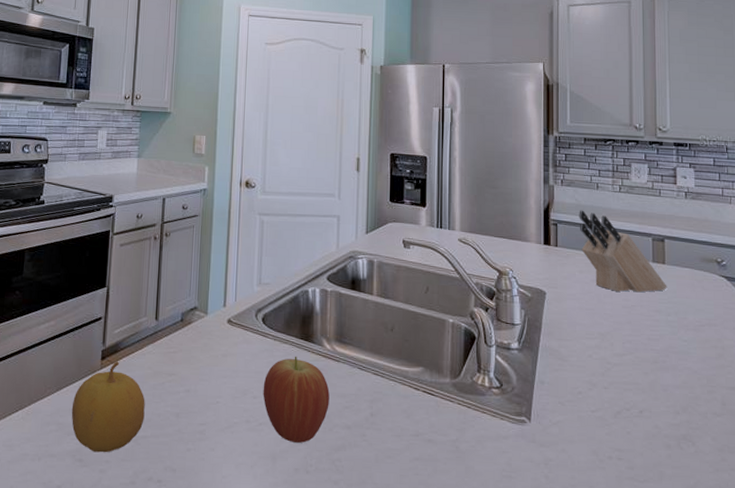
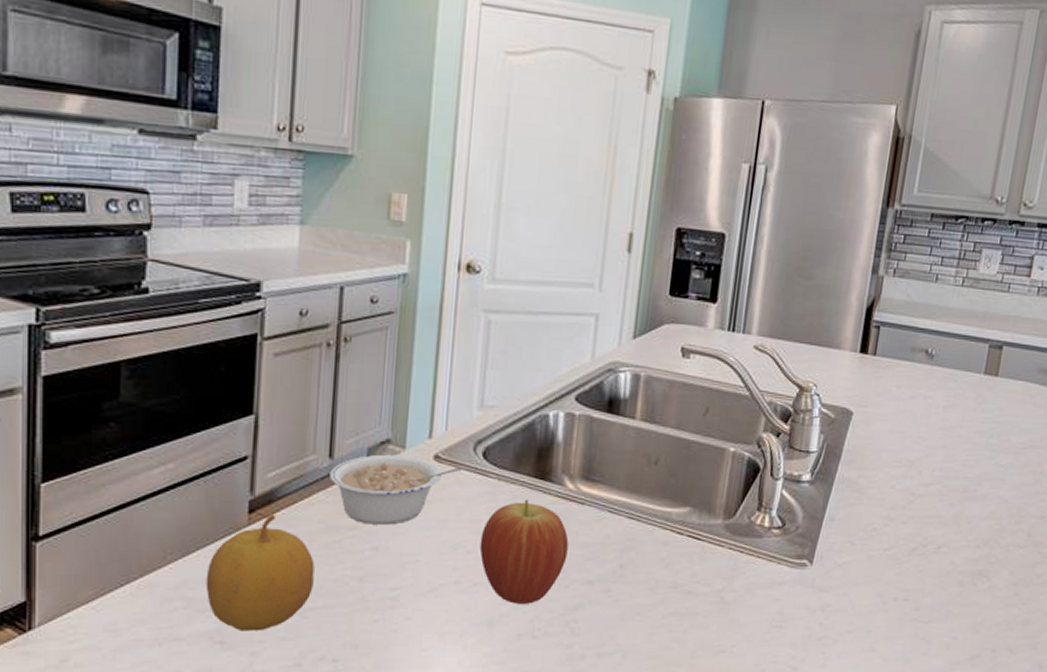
legume: none [156,318,249,373] -> present [329,454,464,525]
knife block: present [579,210,667,293] -> none [904,308,996,411]

